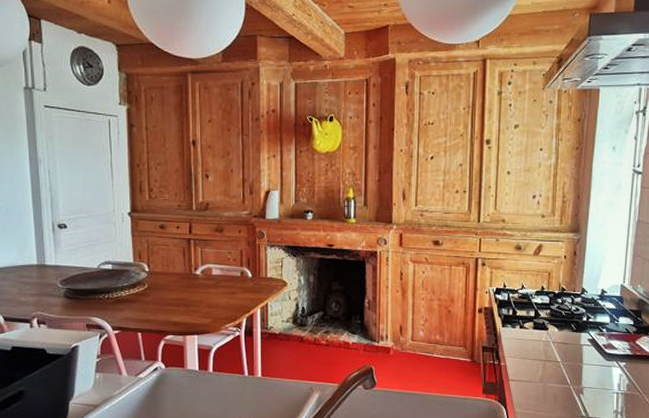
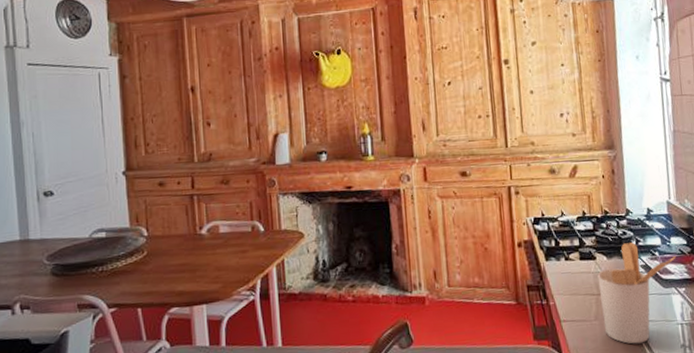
utensil holder: none [547,318,622,406] -> present [597,242,676,344]

